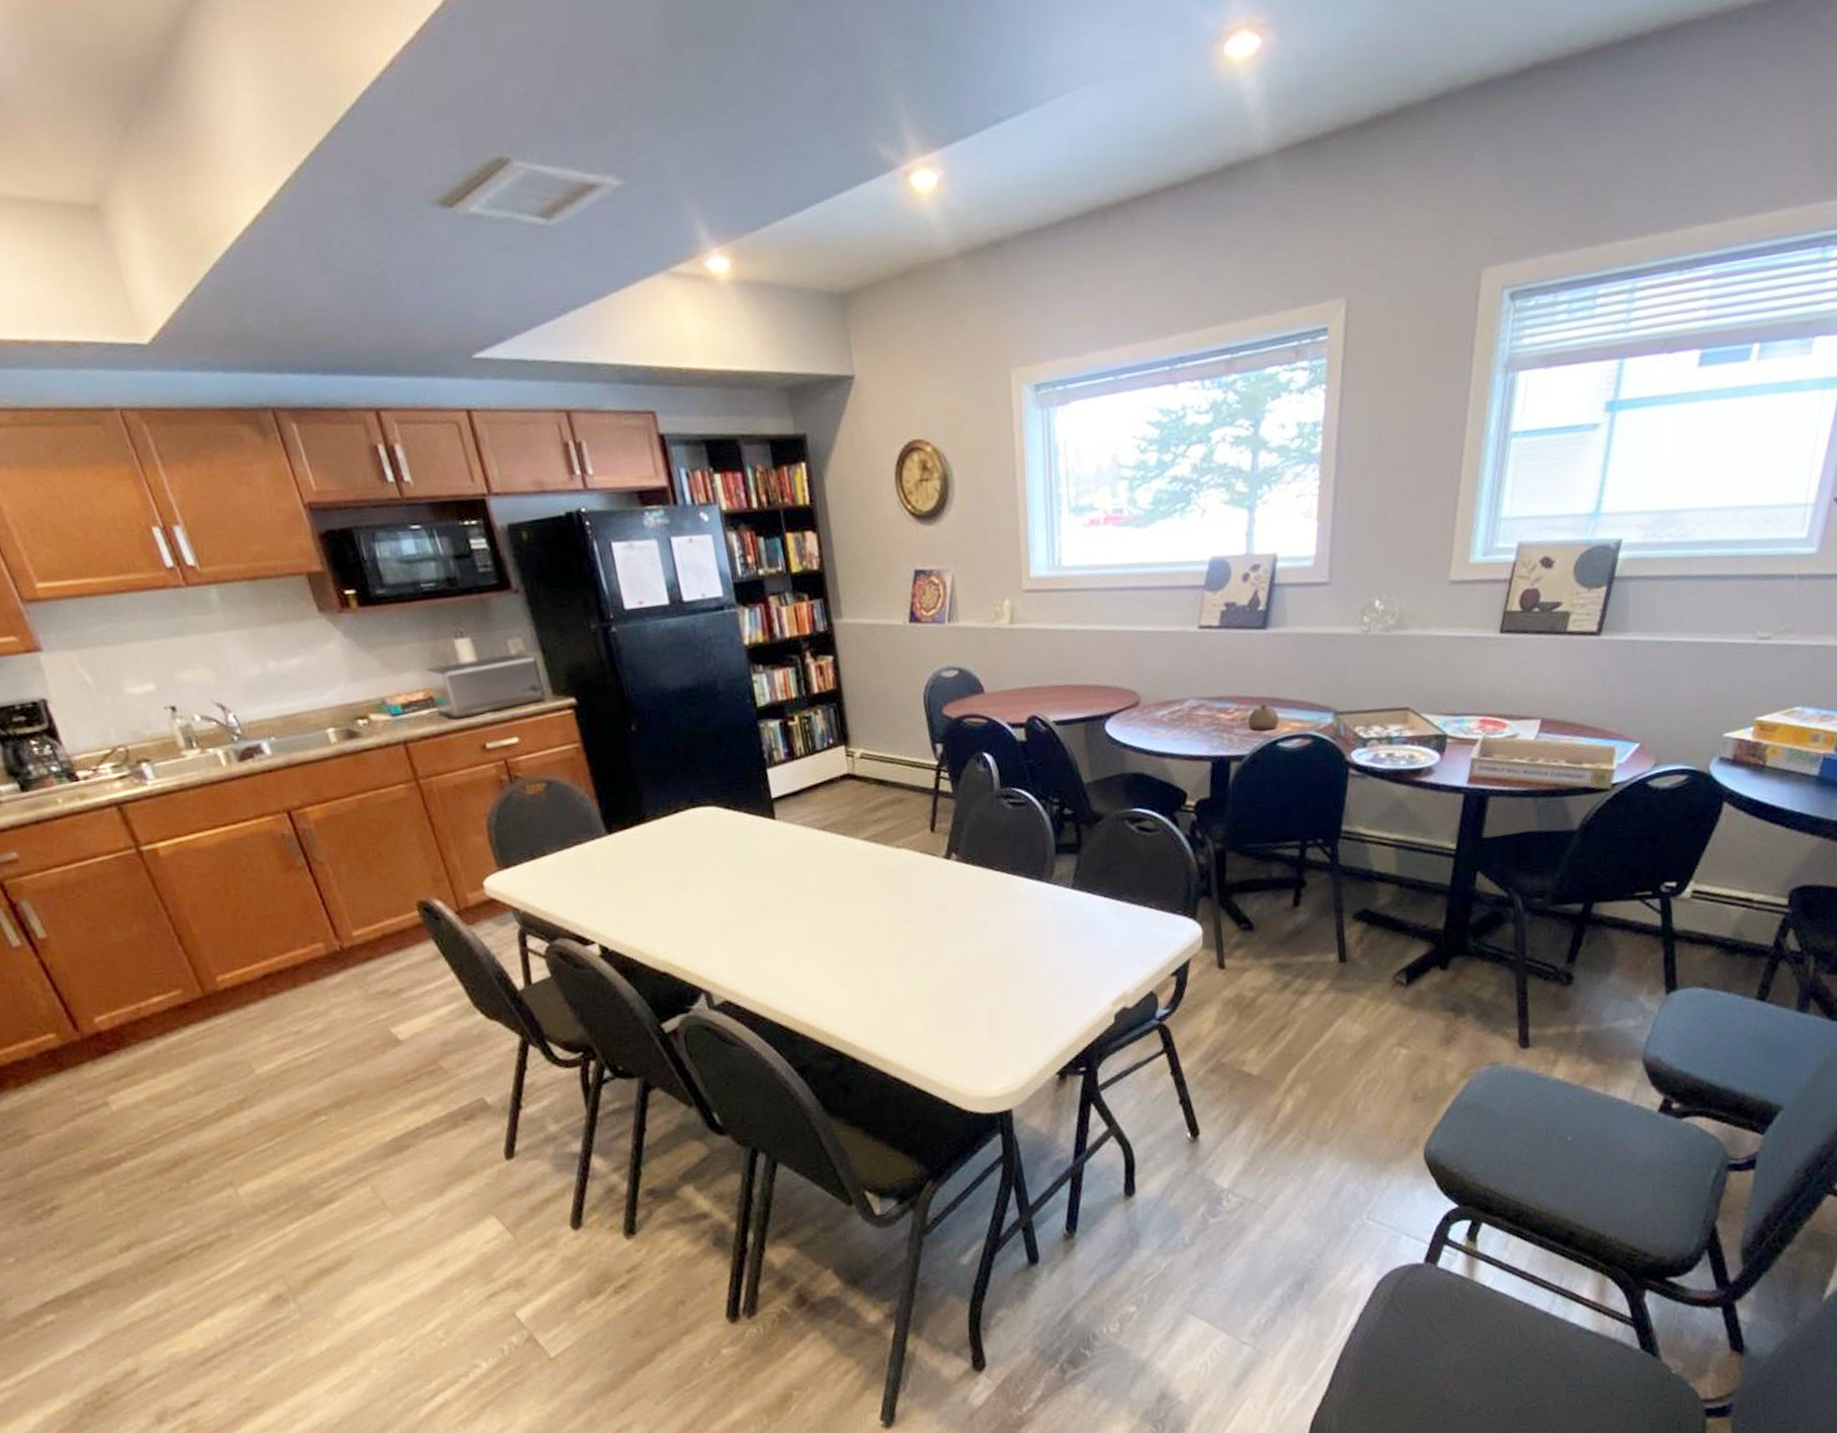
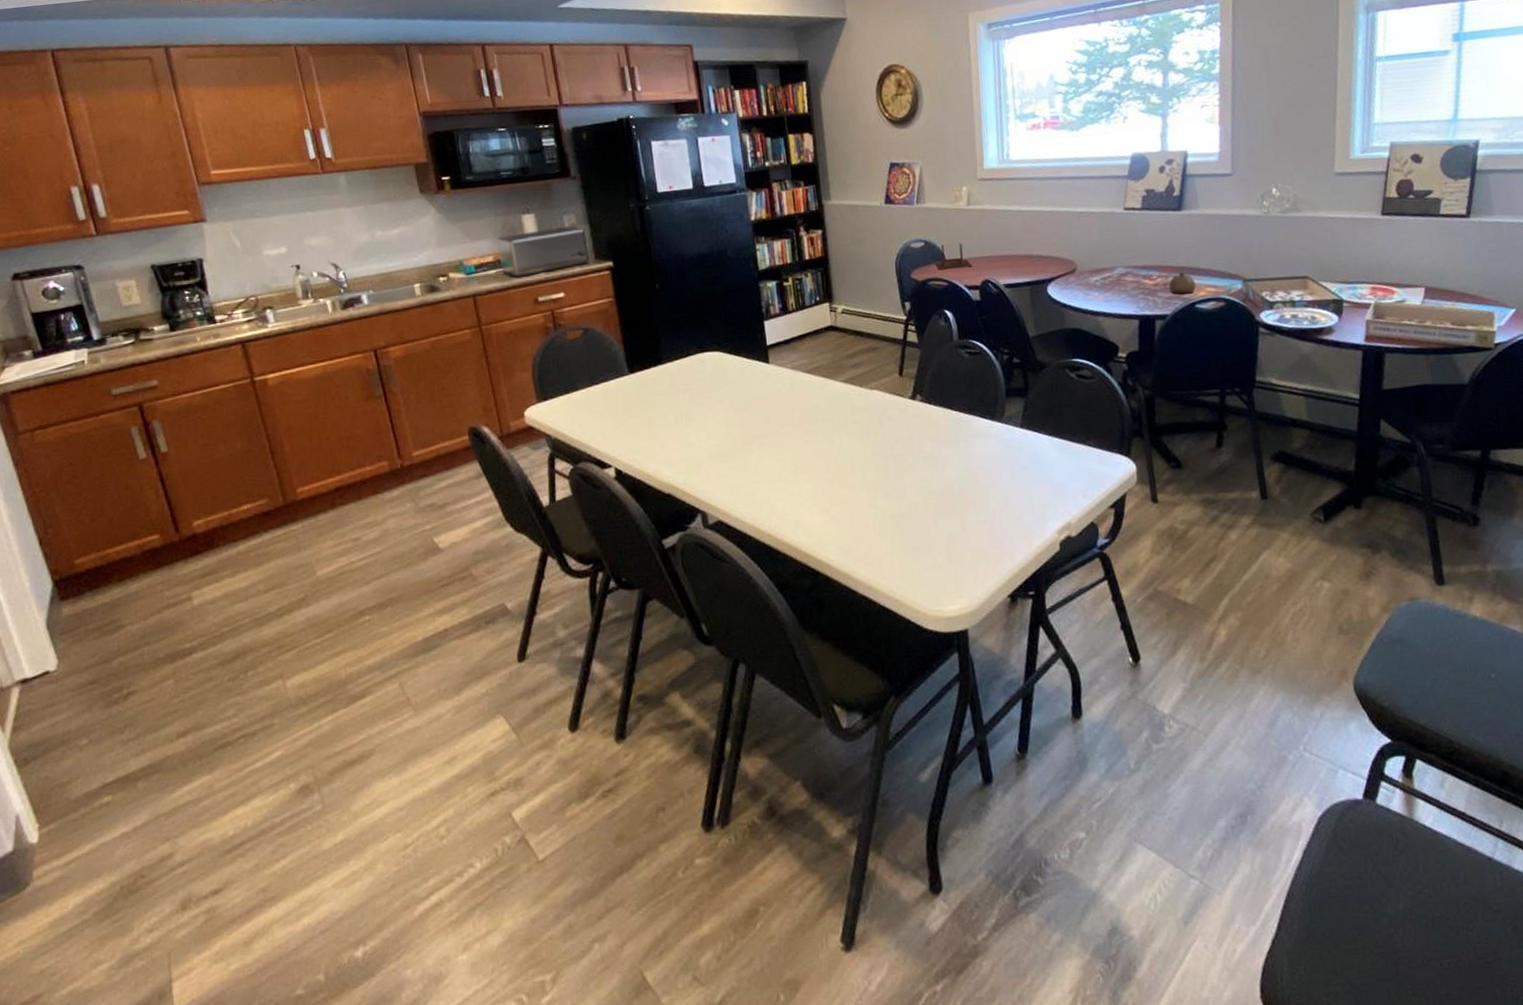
napkin holder: none [971,670,1016,705] -> present [935,243,972,271]

